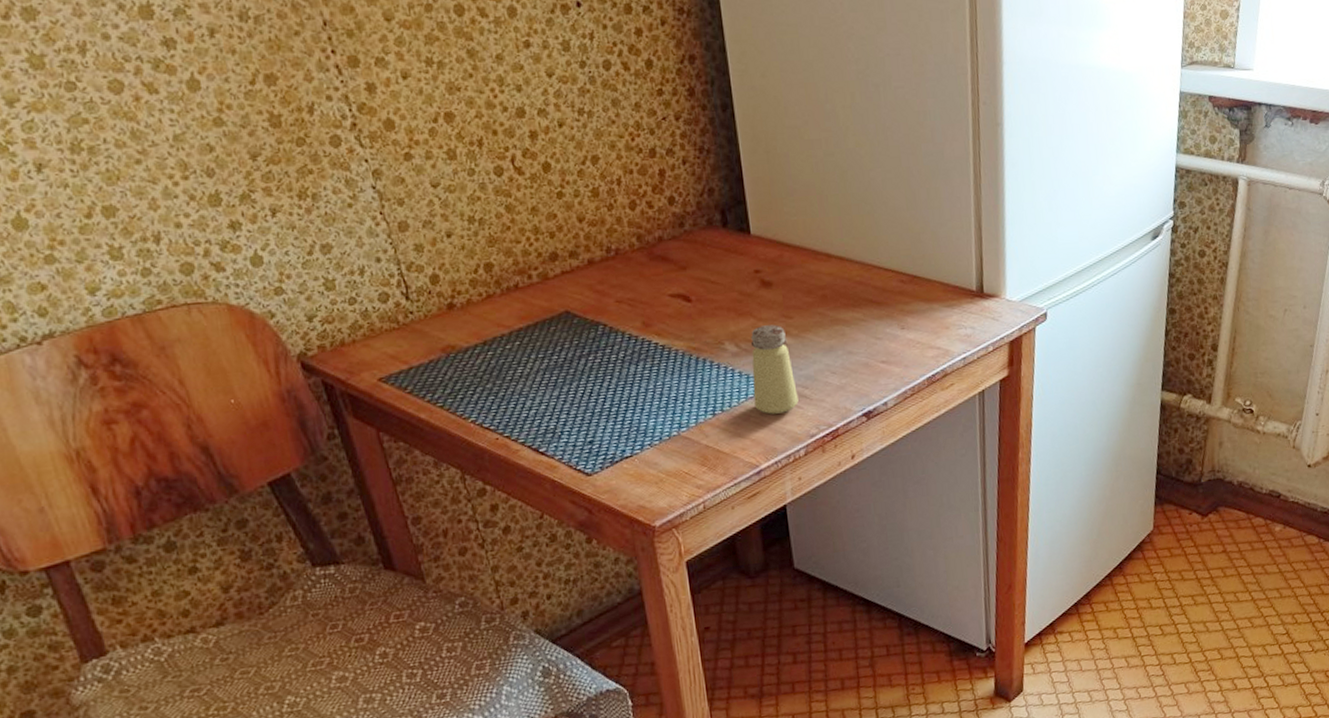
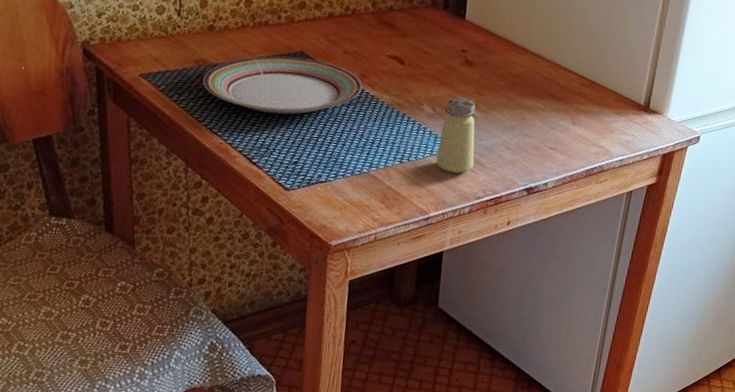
plate: none [456,318,649,392] -> present [203,56,362,115]

